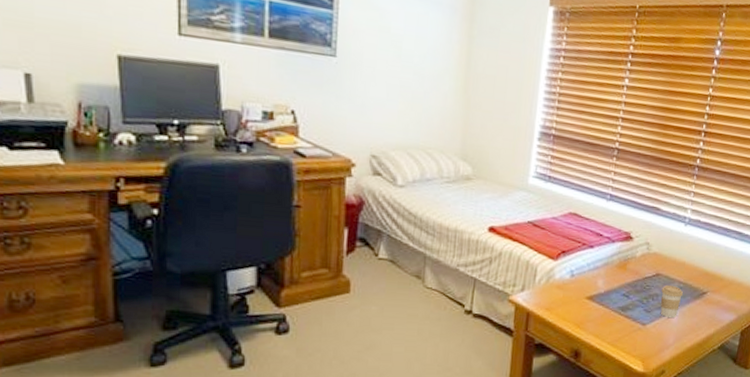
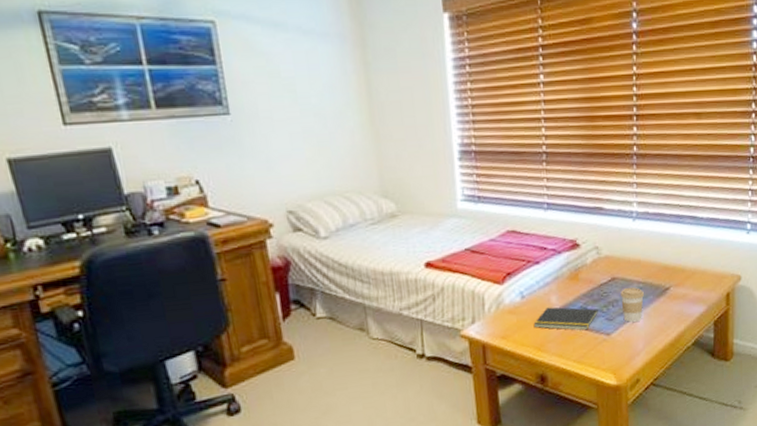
notepad: none [577,289,639,317] -> present [533,307,598,331]

